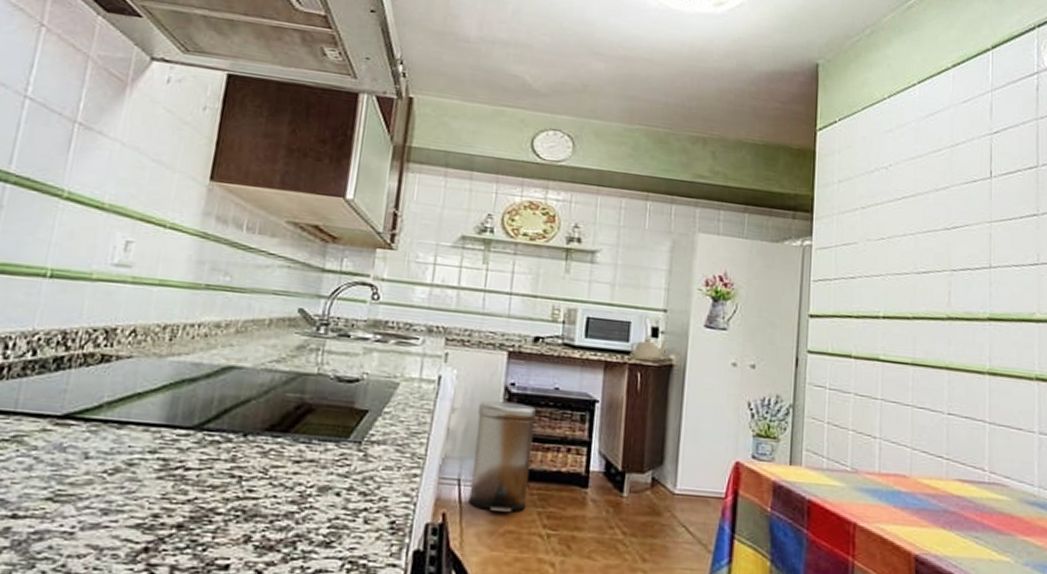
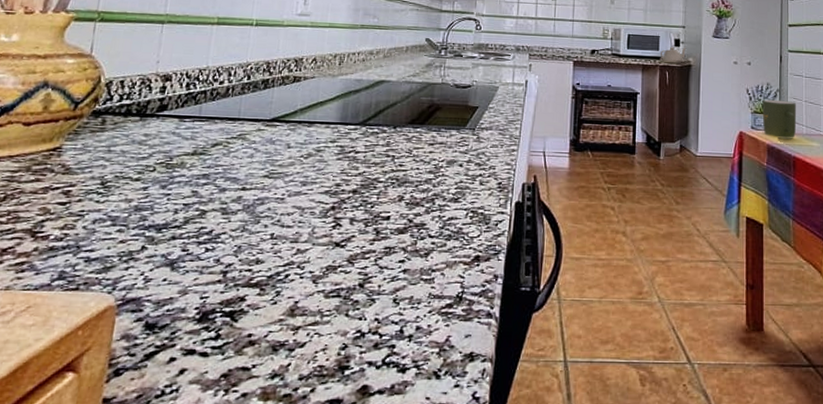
pedal bin: present [468,400,536,514] -> none [551,96,595,174]
mug: none [768,417,816,476] -> present [762,99,797,139]

